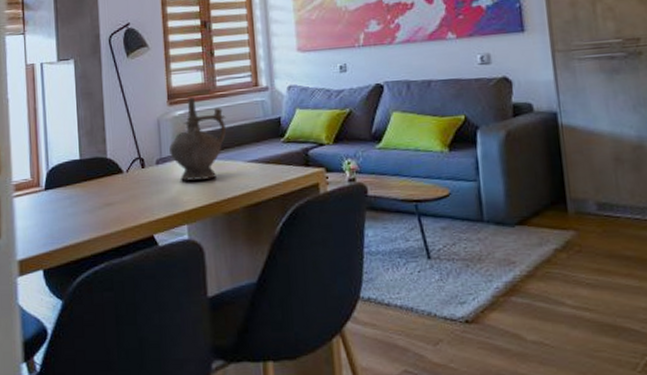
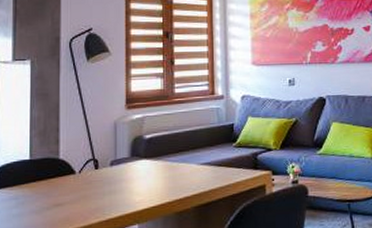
ceremonial vessel: present [169,97,226,181] -> none [125,102,182,182]

